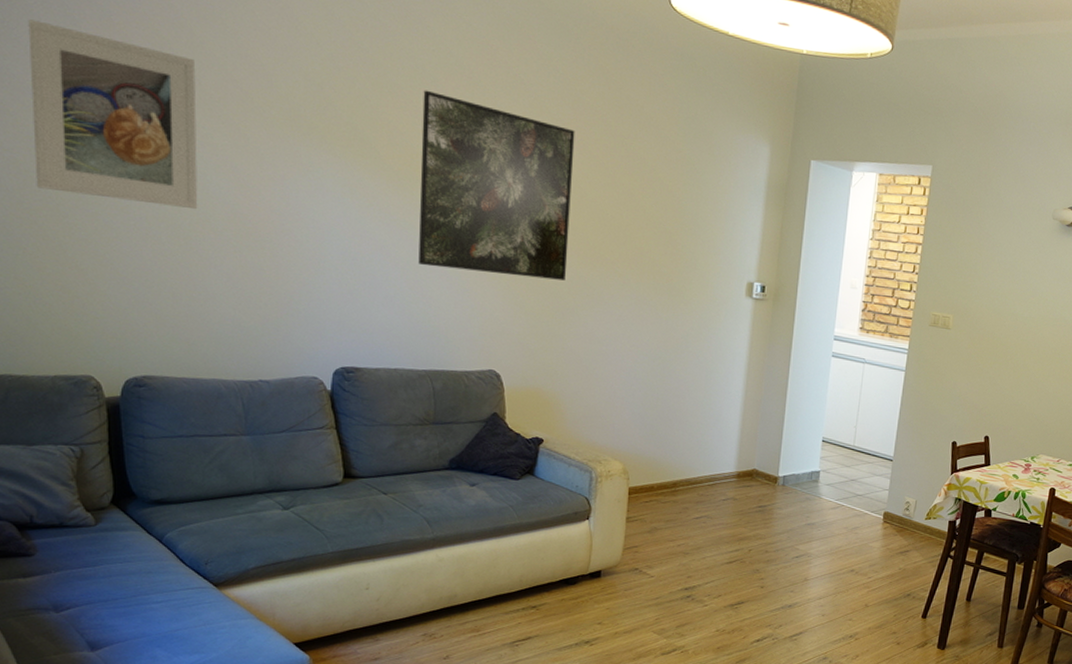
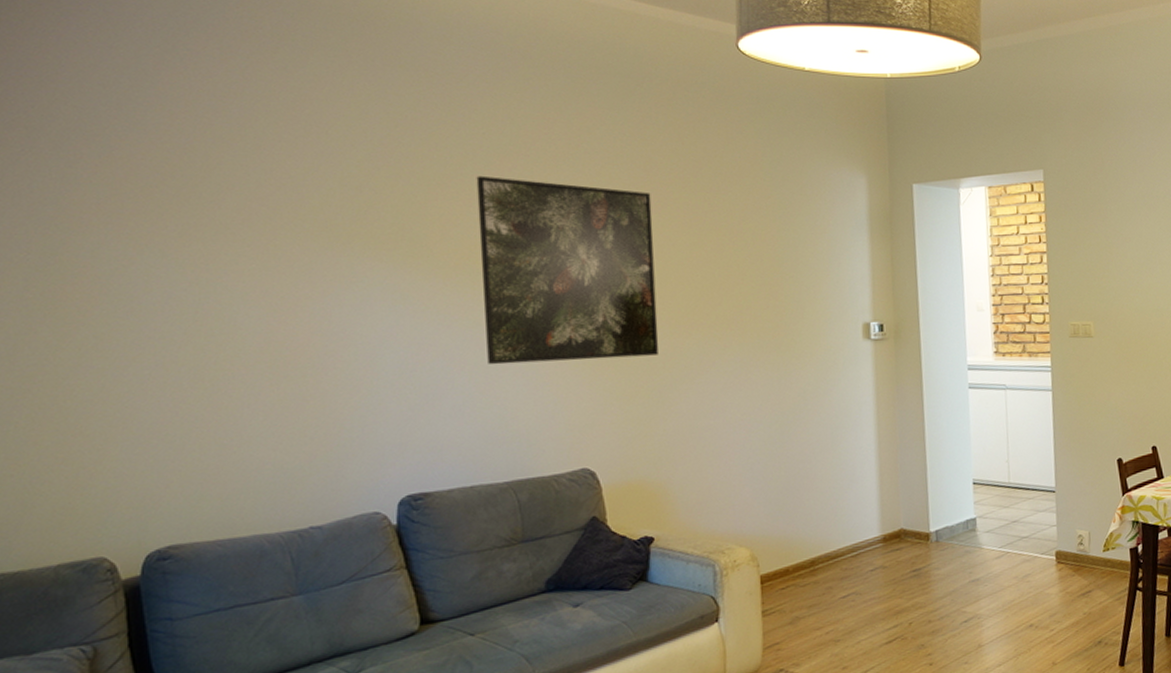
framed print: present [28,19,198,210] -> none [15,168,225,352]

